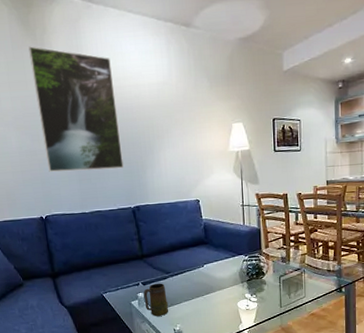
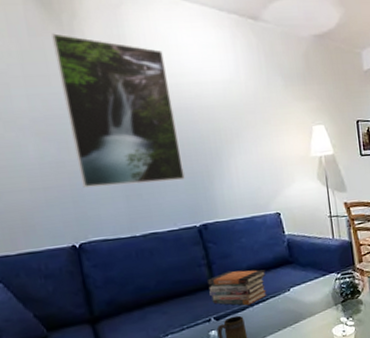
book stack: none [138,246,185,276] -> present [208,269,267,306]

